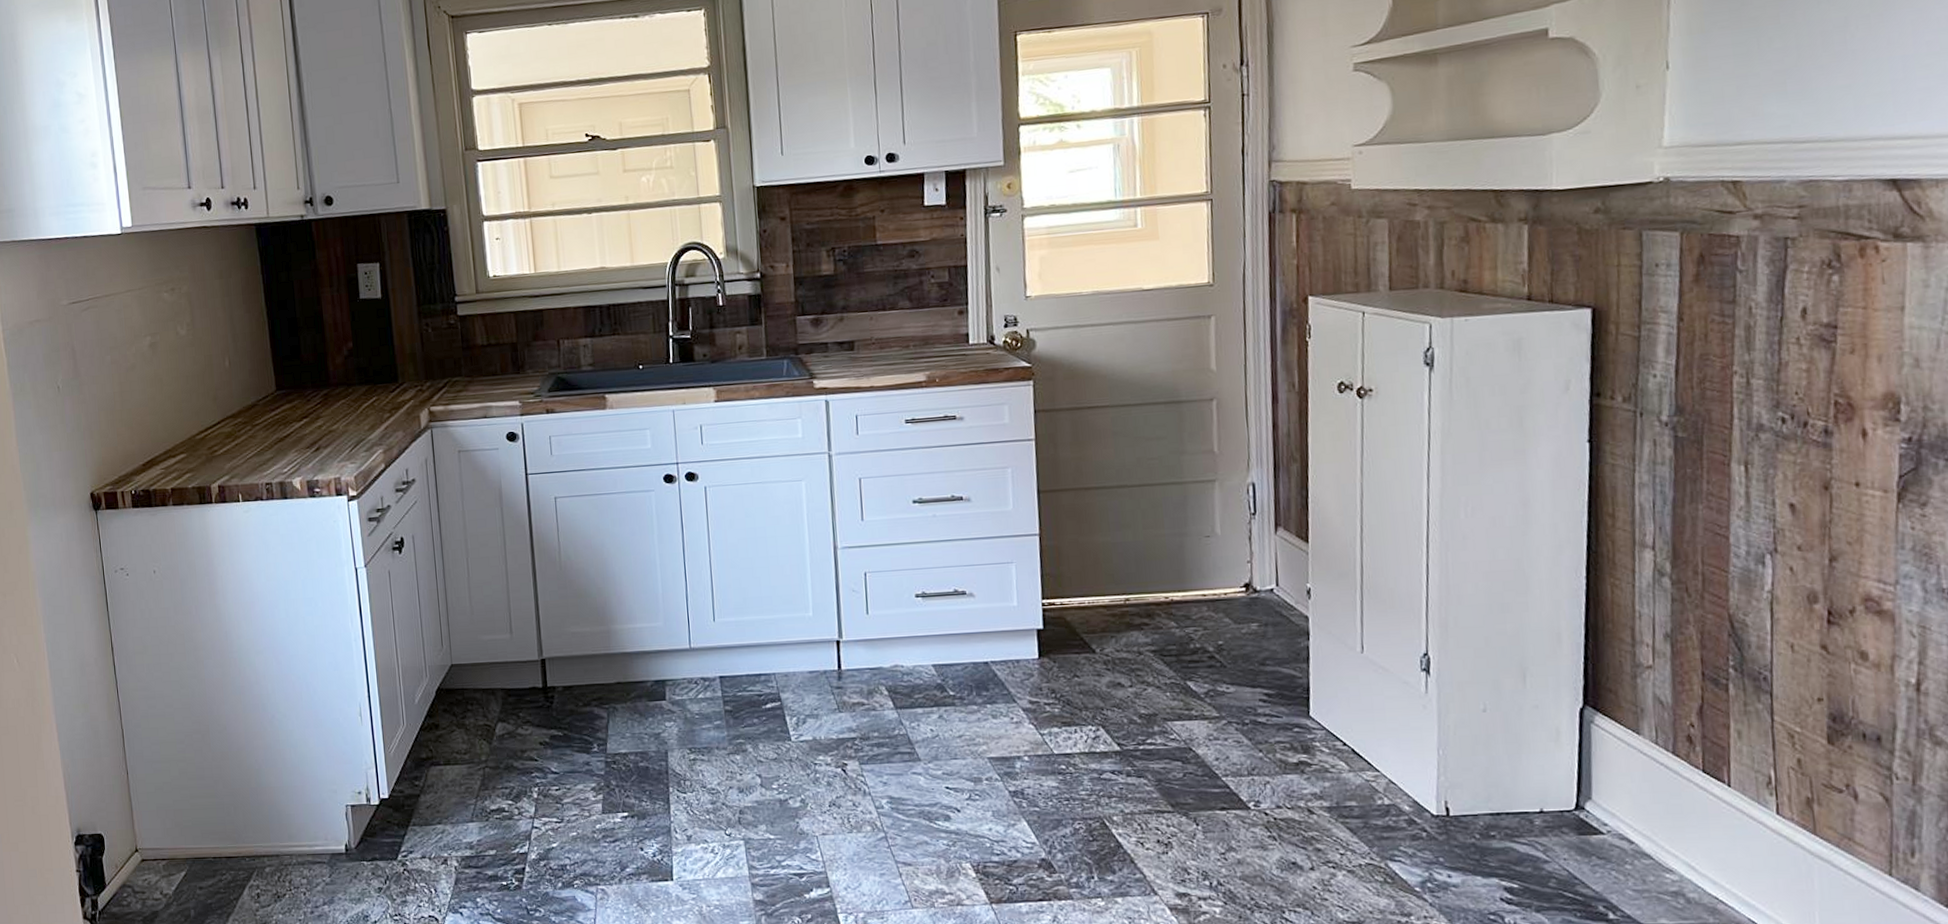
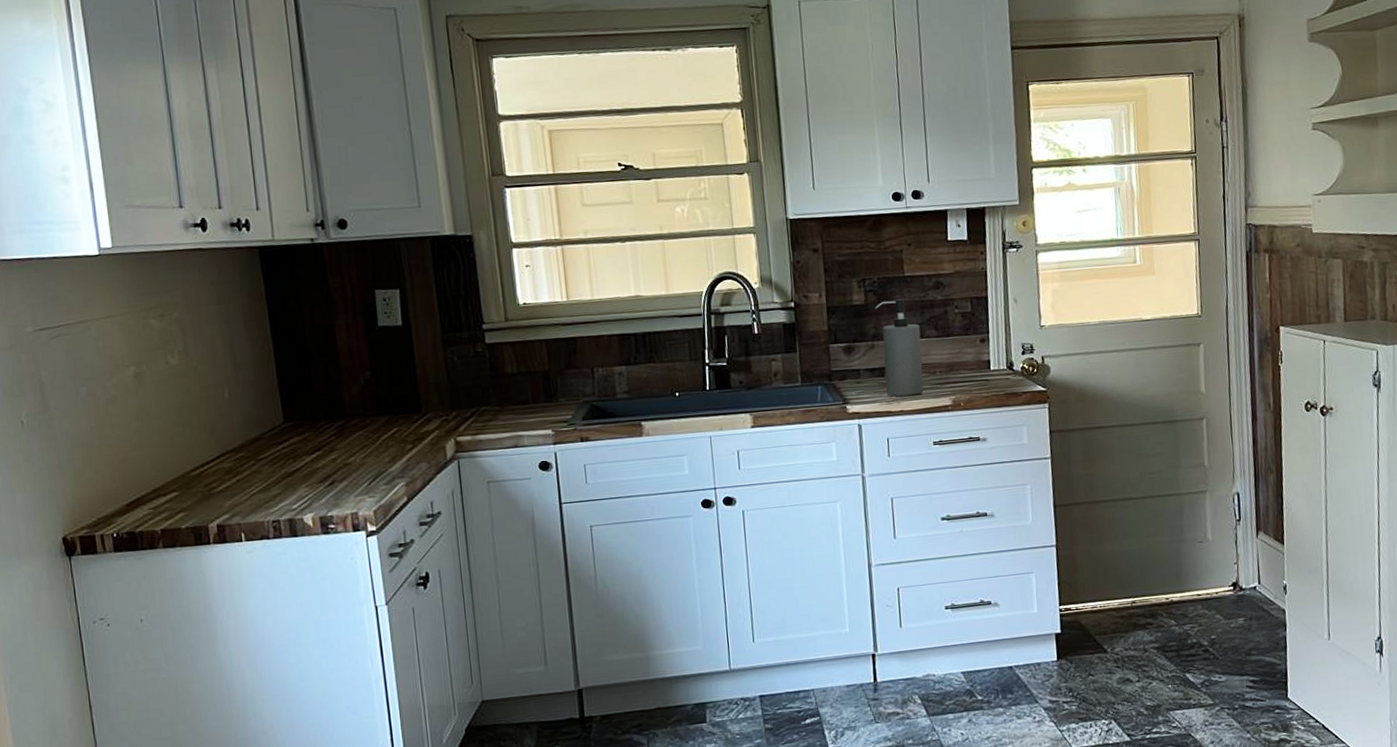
soap dispenser: none [844,268,896,372] -> present [874,299,924,397]

